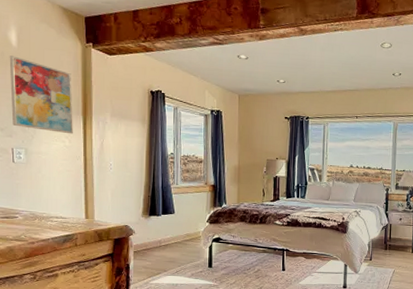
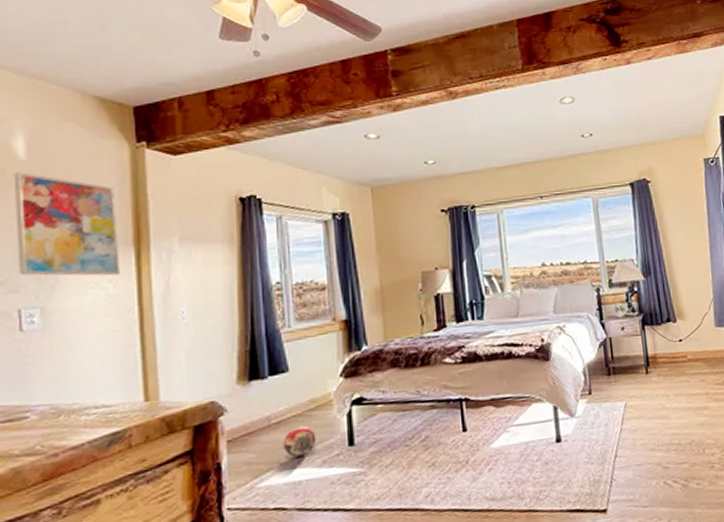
ball: none [168,250,189,269] -> present [283,426,317,457]

